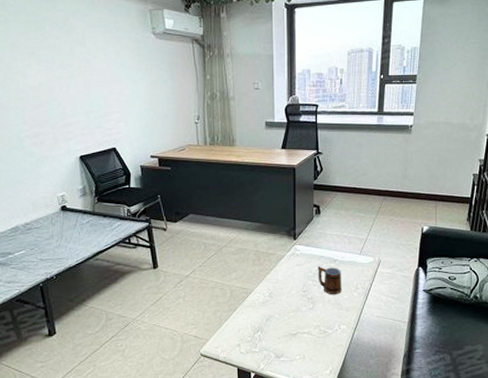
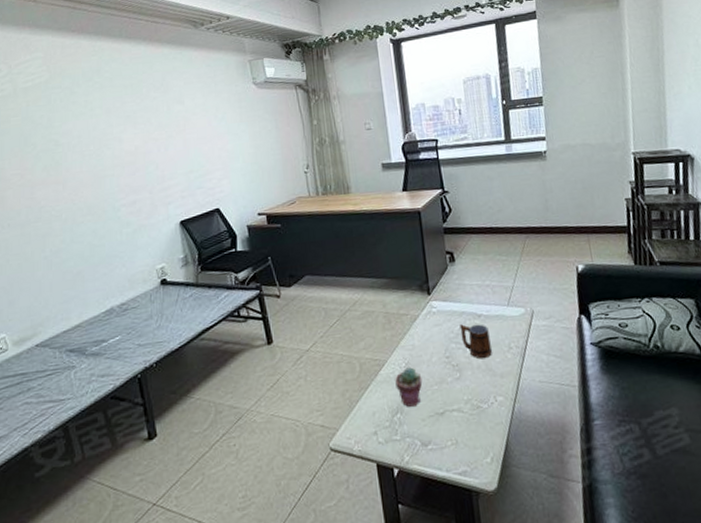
potted succulent: none [259,297,282,327] -> present [395,367,423,407]

